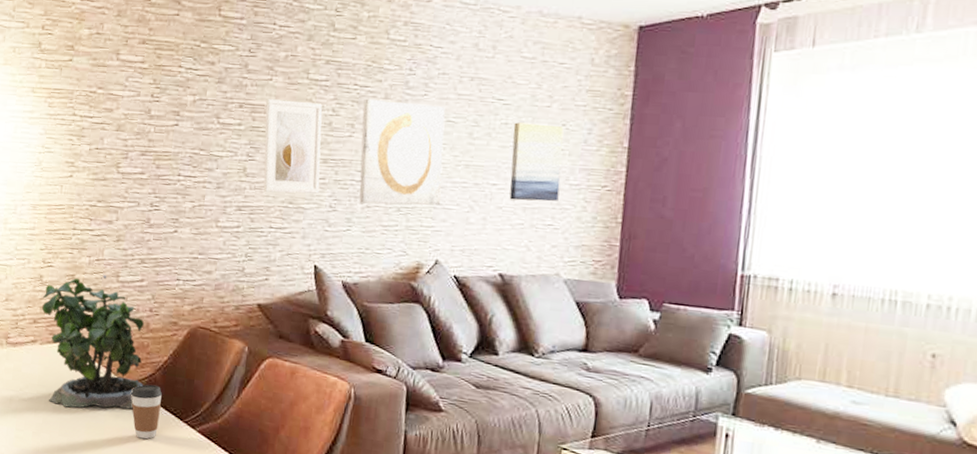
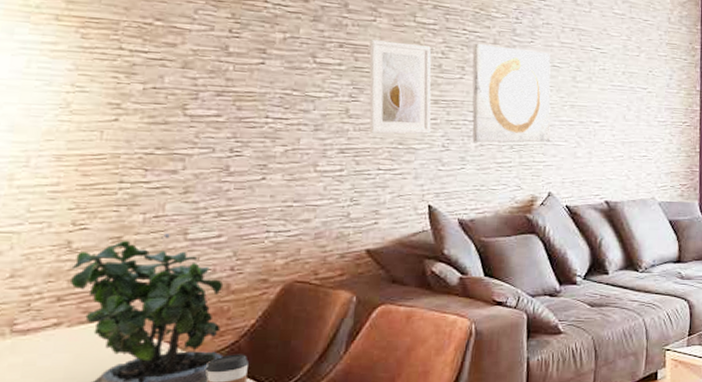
wall art: present [509,122,564,202] -> none [610,68,651,136]

